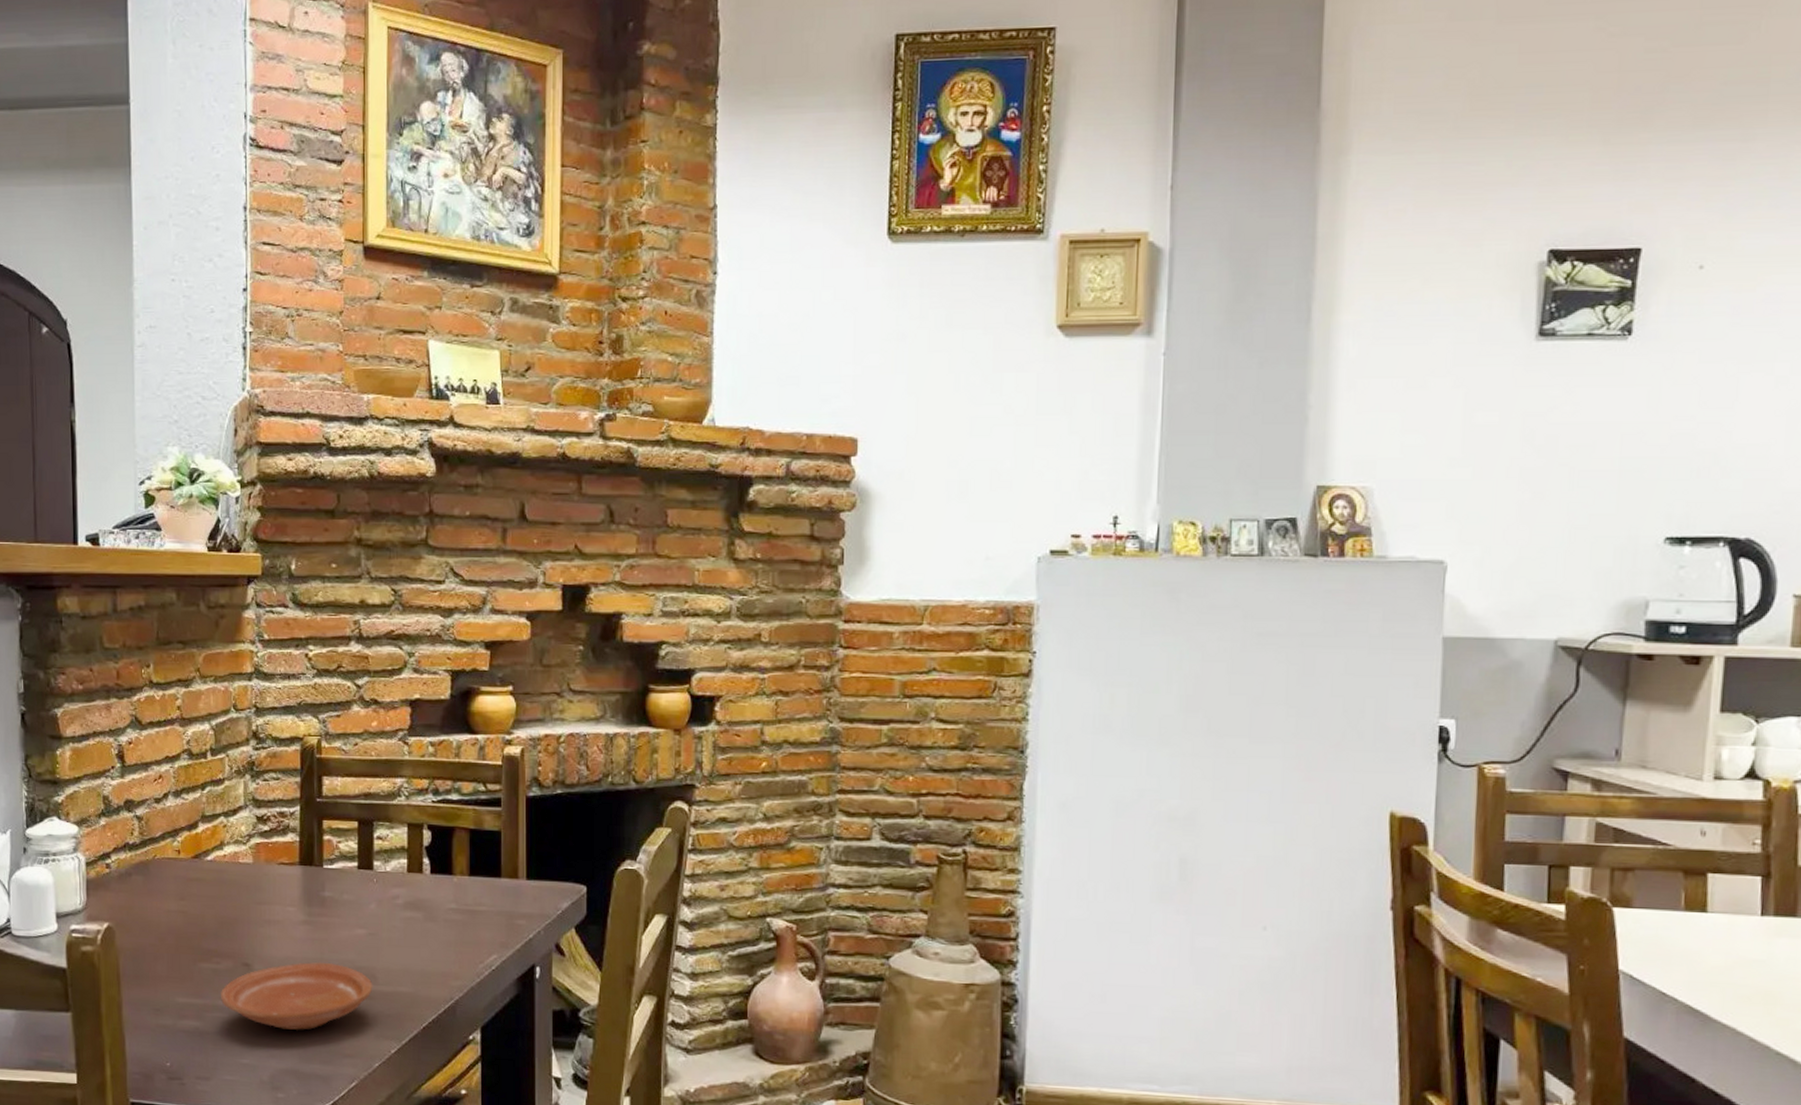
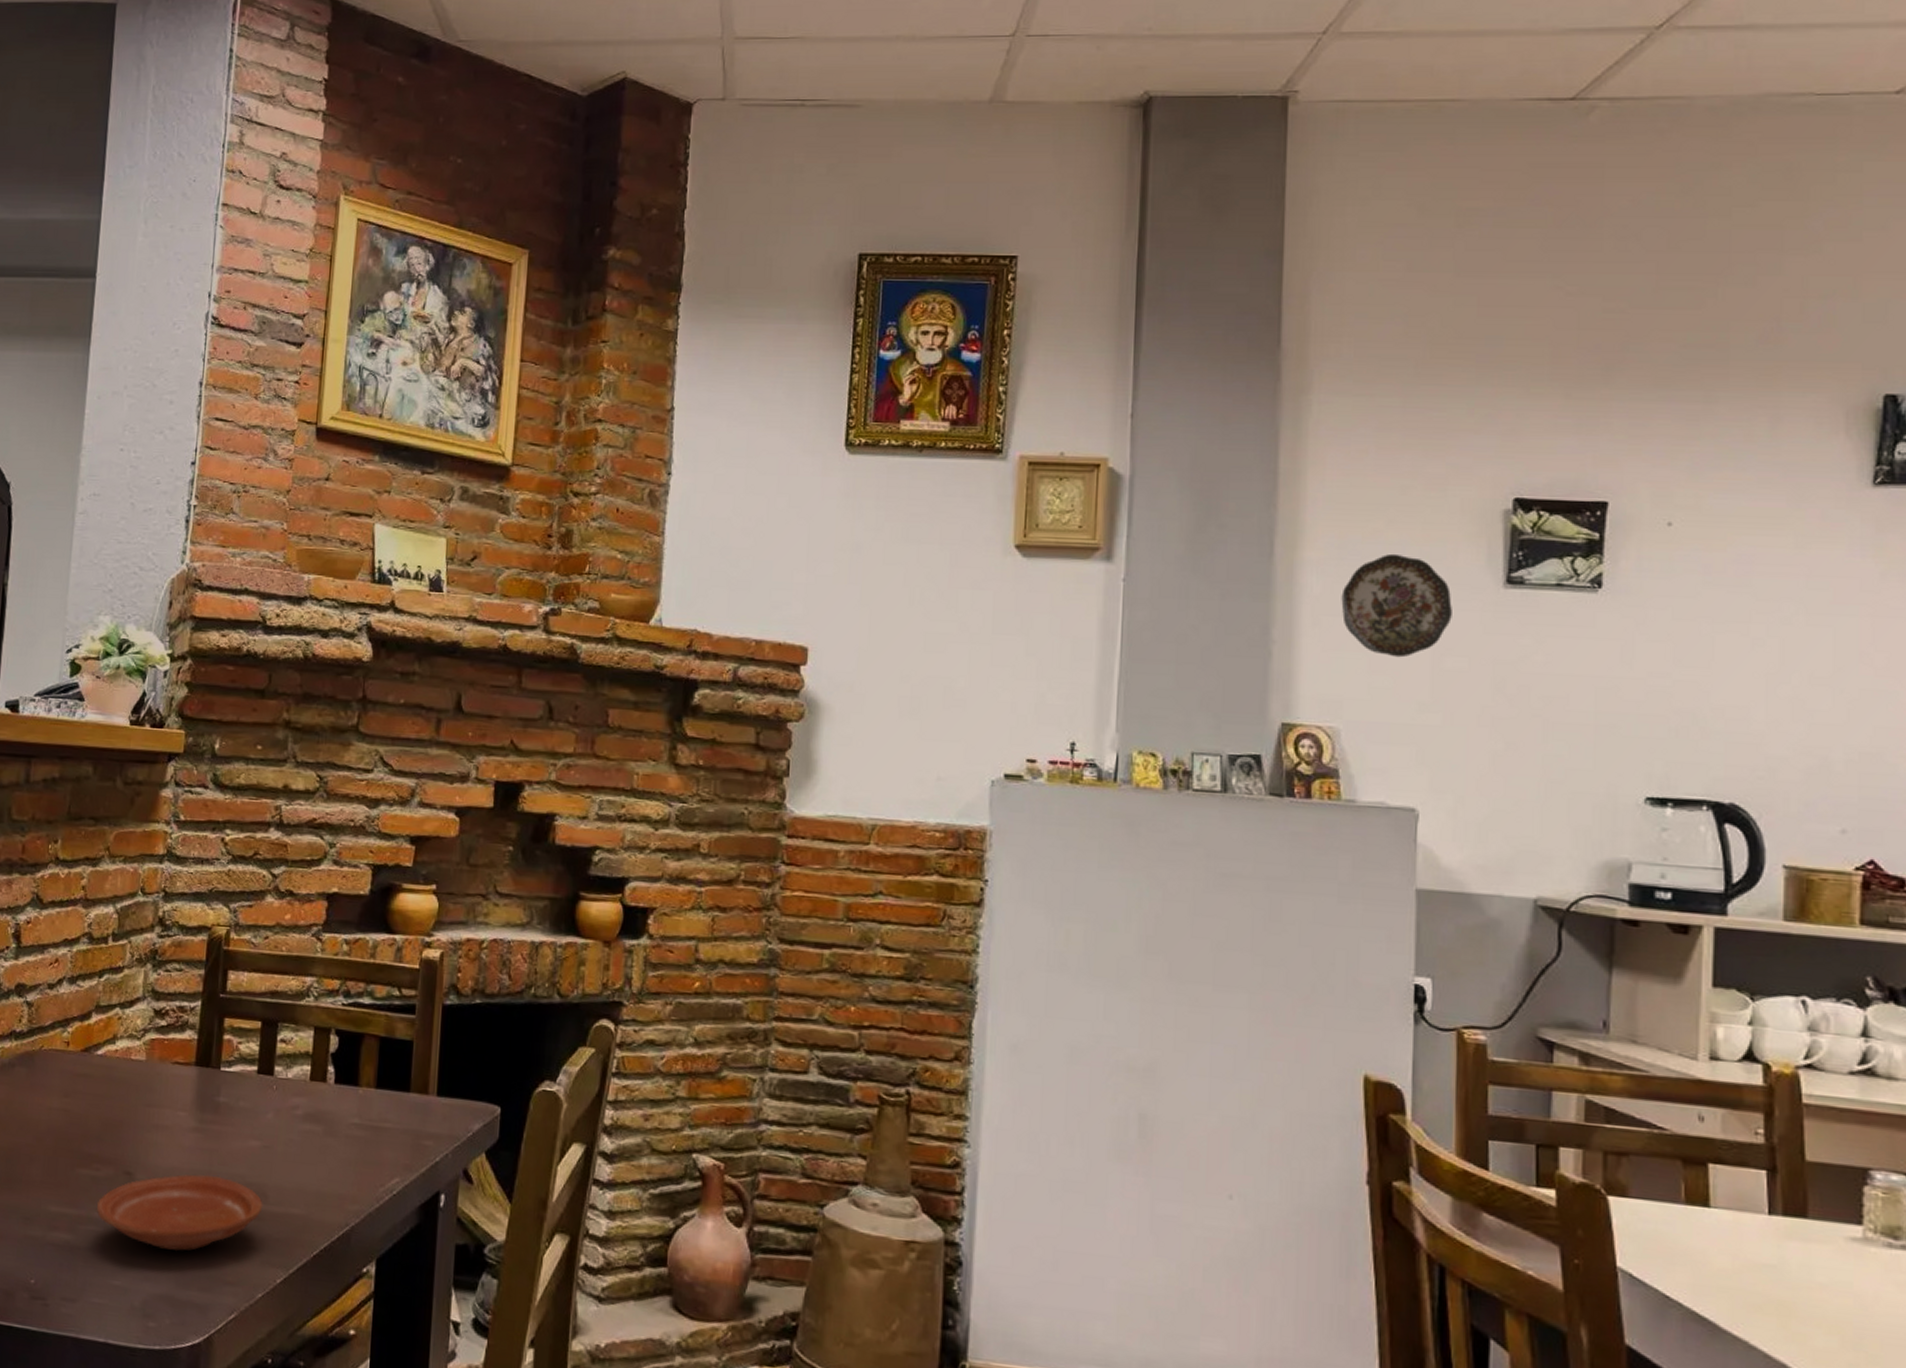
decorative plate: none [1376,312,1485,416] -> present [1341,553,1452,658]

